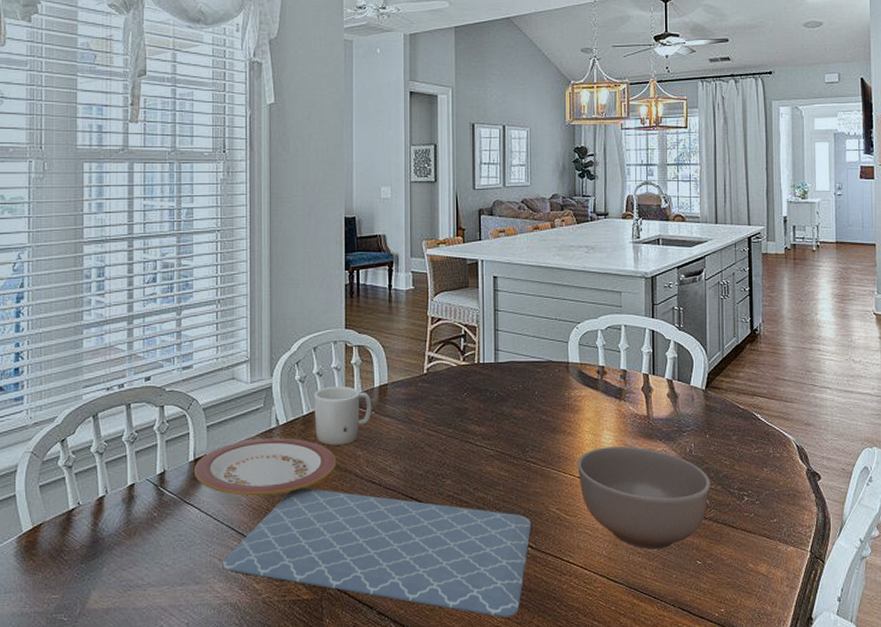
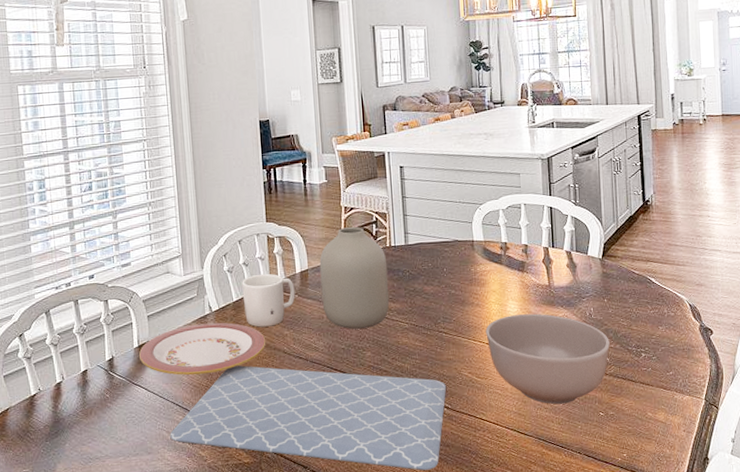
vase: none [400,339,475,453] -> present [319,226,390,329]

